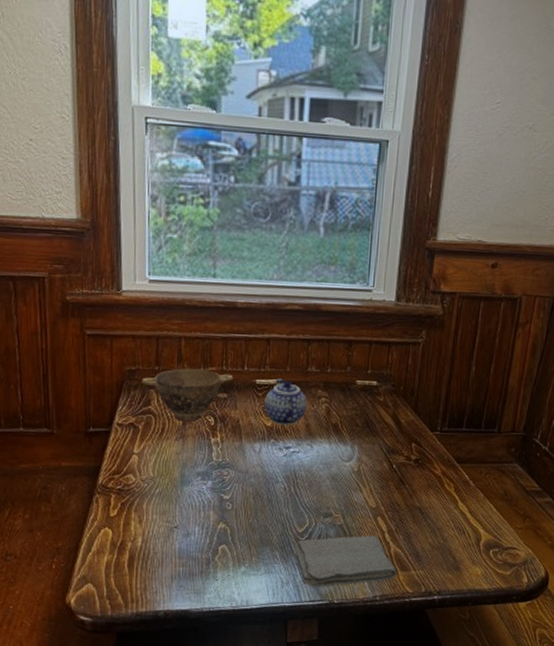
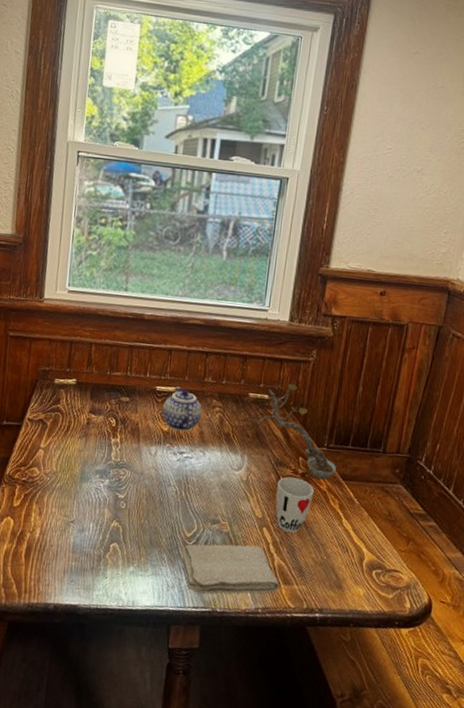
bowl: present [141,368,234,423] -> none [53,371,136,423]
plant: none [355,359,452,464] -> present [247,375,338,479]
cup: none [389,464,428,520] -> present [275,477,314,533]

